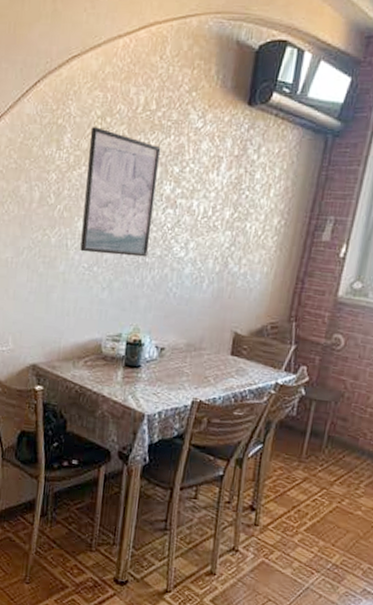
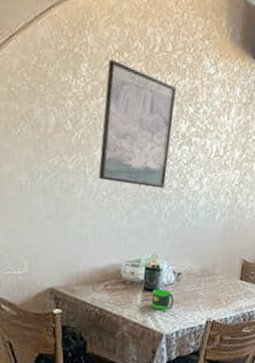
mug: none [132,365,157,389] -> present [151,289,174,310]

